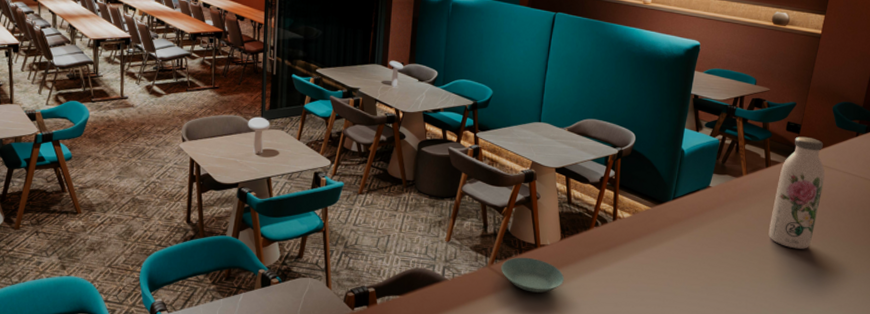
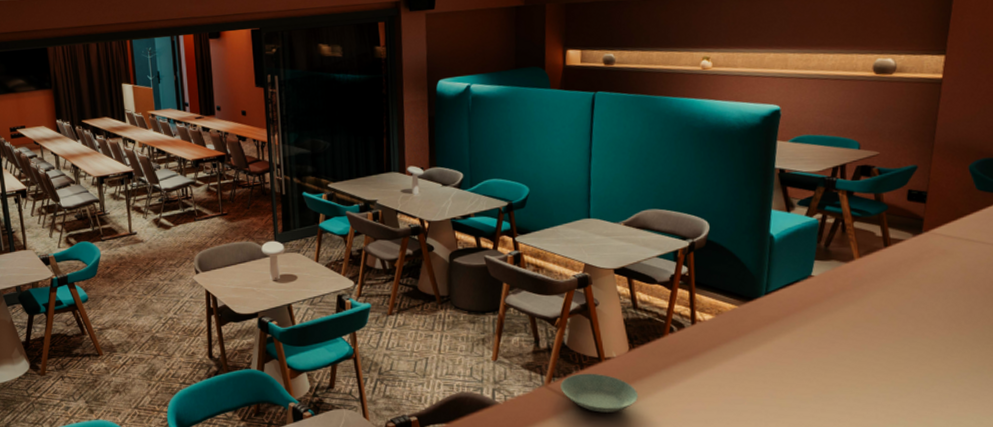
water bottle: present [768,136,825,249] -> none [897,205,968,343]

